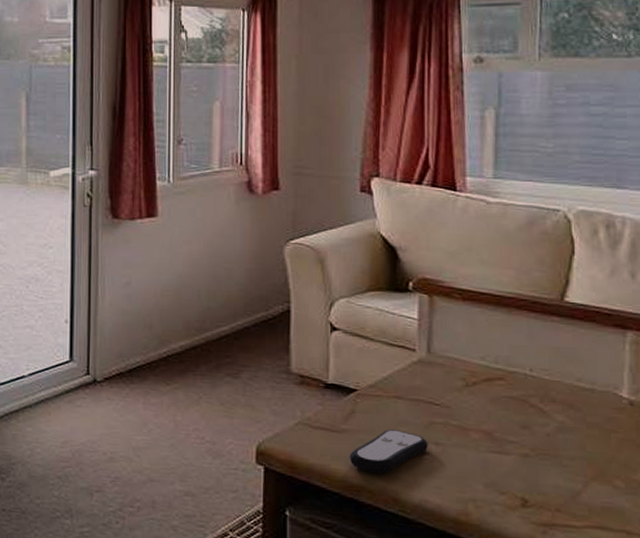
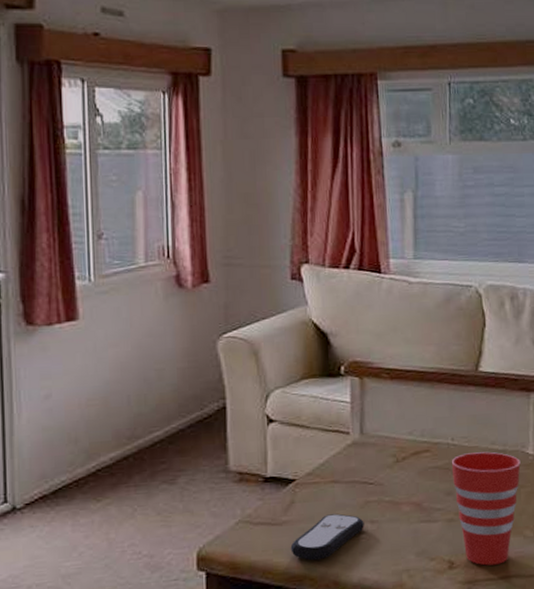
cup: none [528,387,612,512] -> present [451,451,521,566]

